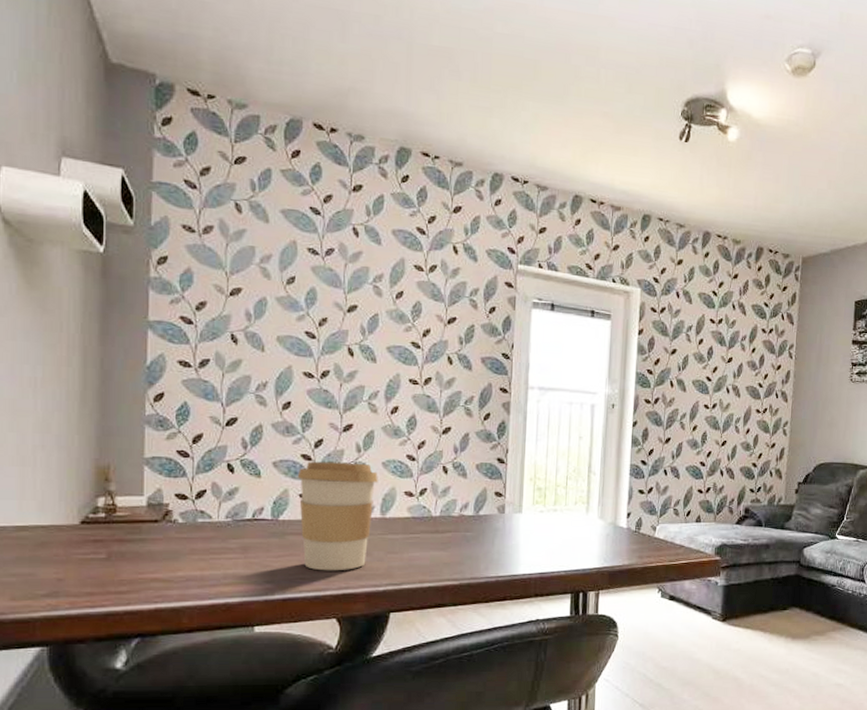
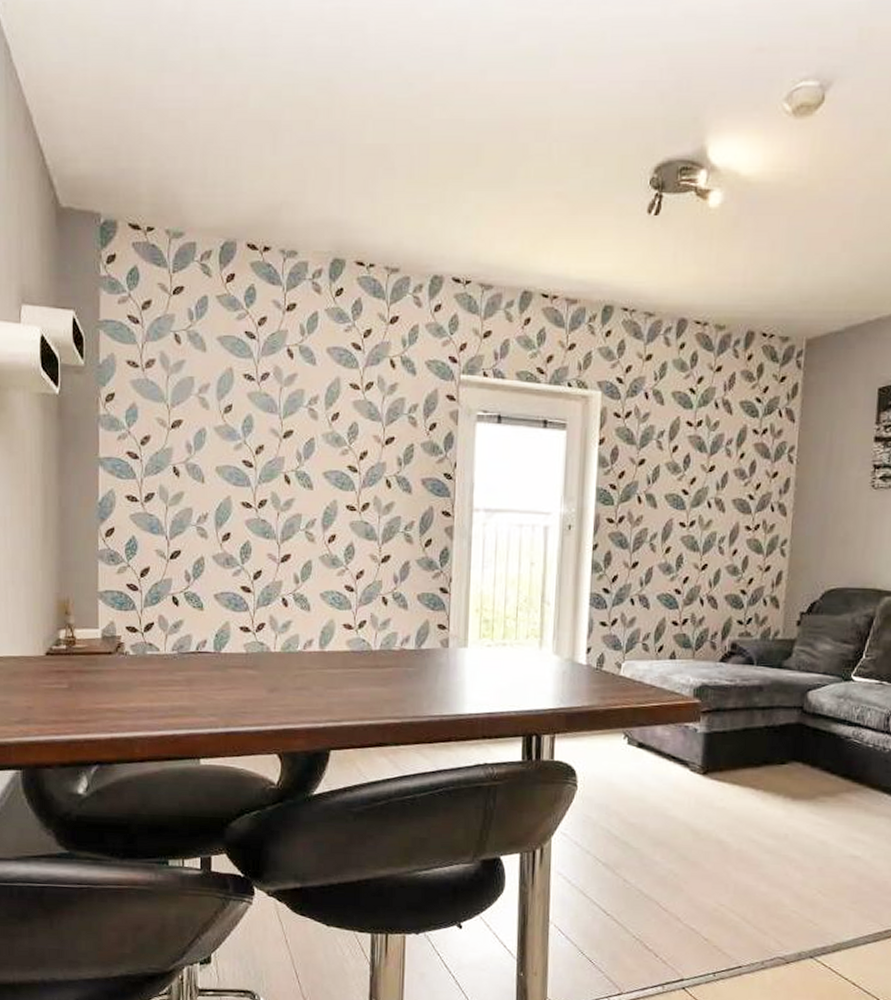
coffee cup: present [297,461,378,571] -> none [237,593,317,706]

